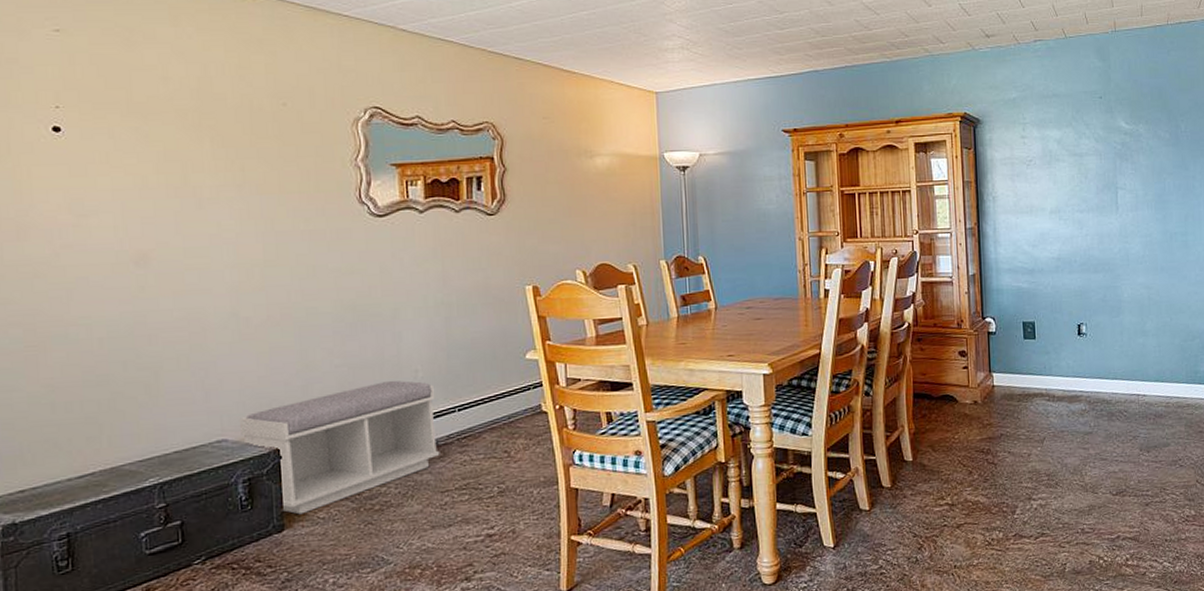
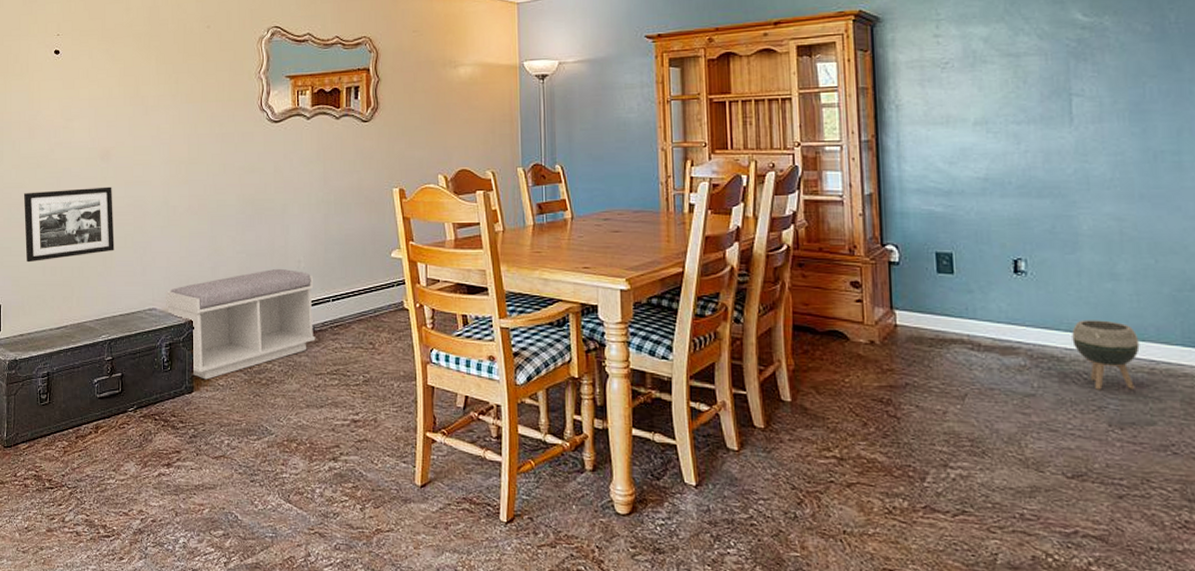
picture frame: none [12,297,162,399] -> present [23,186,115,263]
planter: none [1116,368,1160,424] -> present [1072,320,1140,390]

